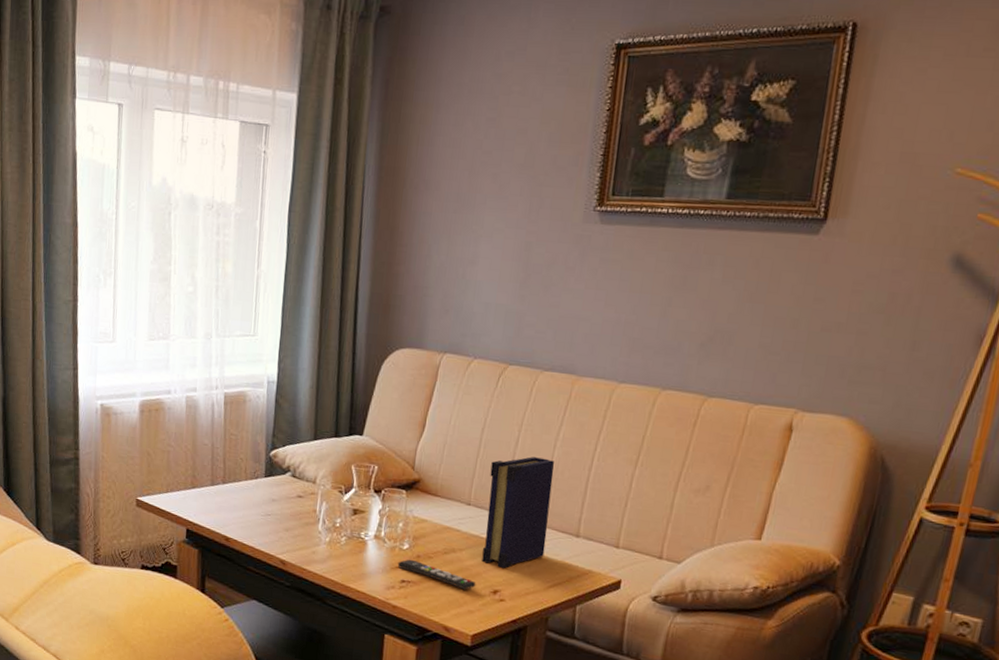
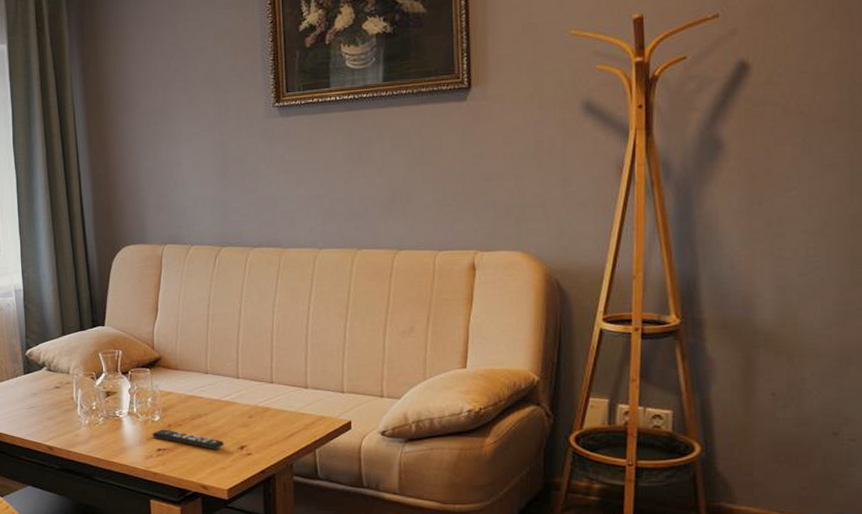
book: present [482,456,555,568] -> none [220,323,280,425]

